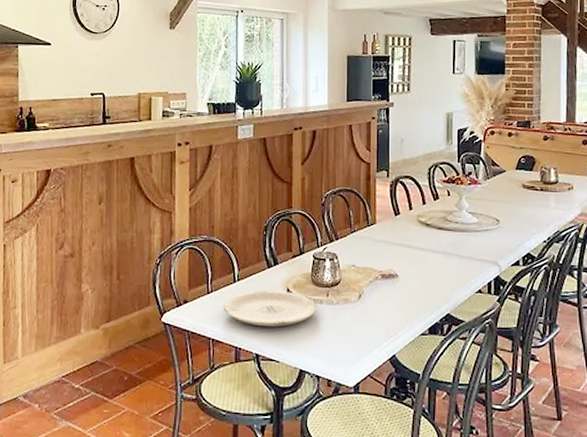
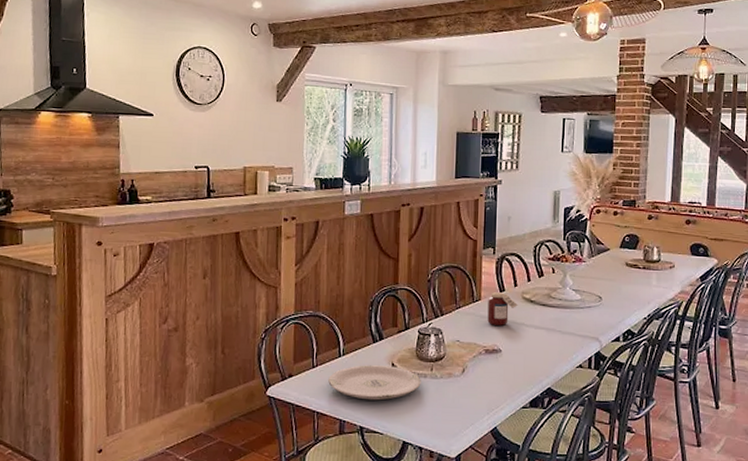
jar: none [383,216,415,250] -> present [487,292,519,326]

